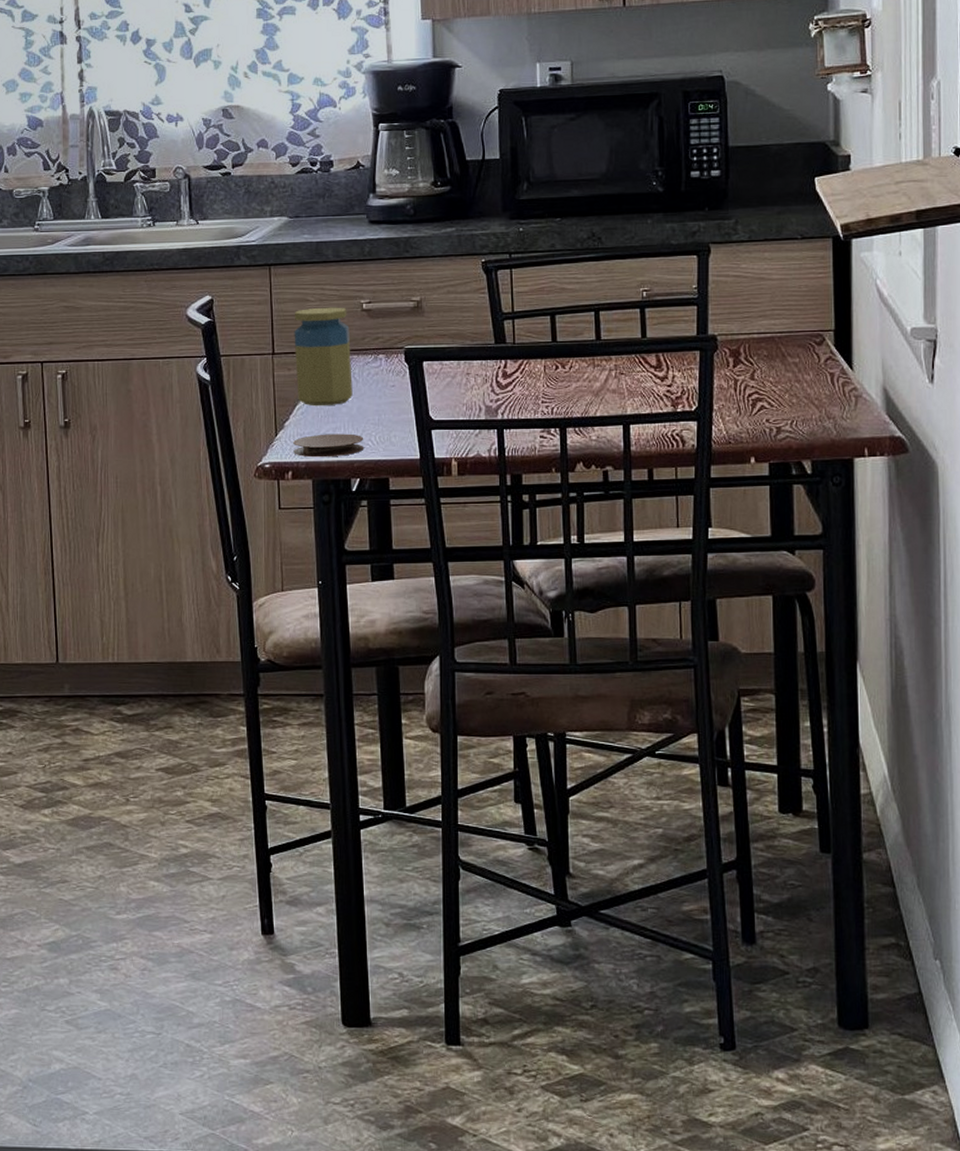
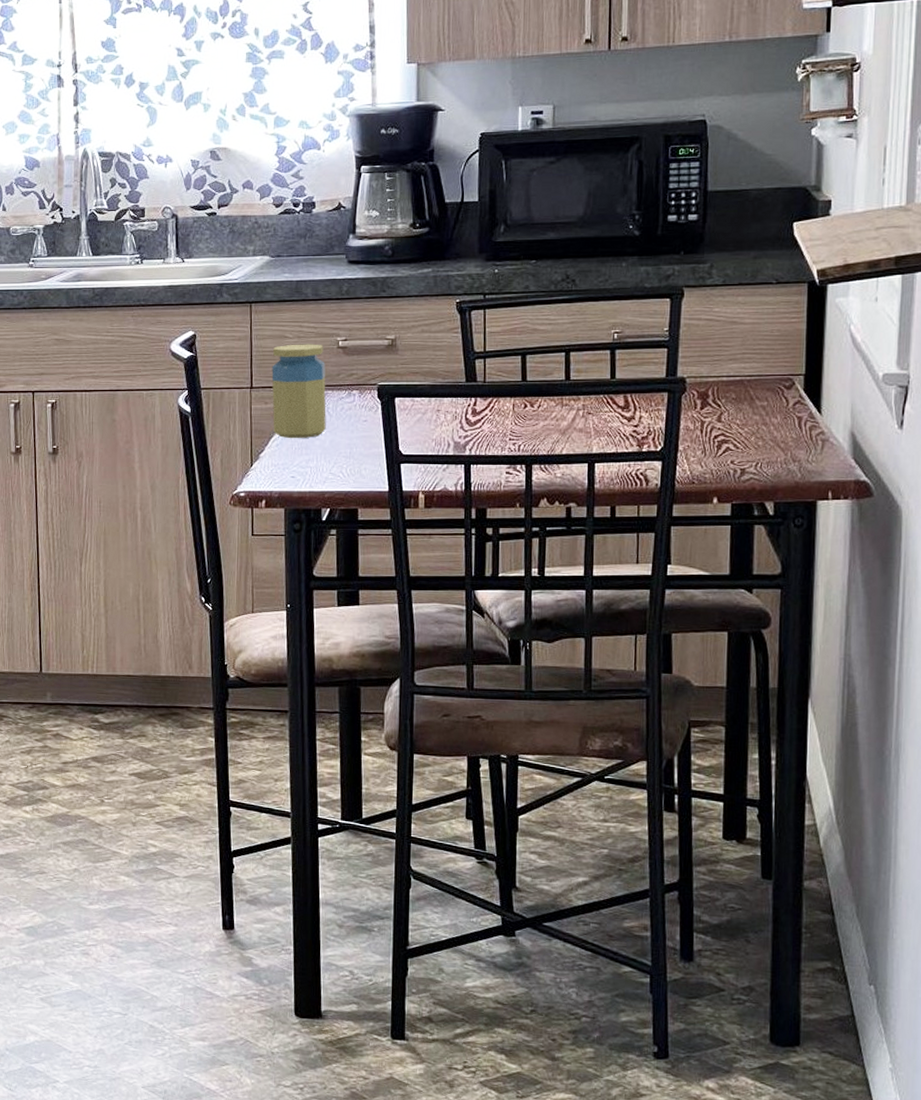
coaster: present [292,433,364,458] -> none [266,465,336,488]

